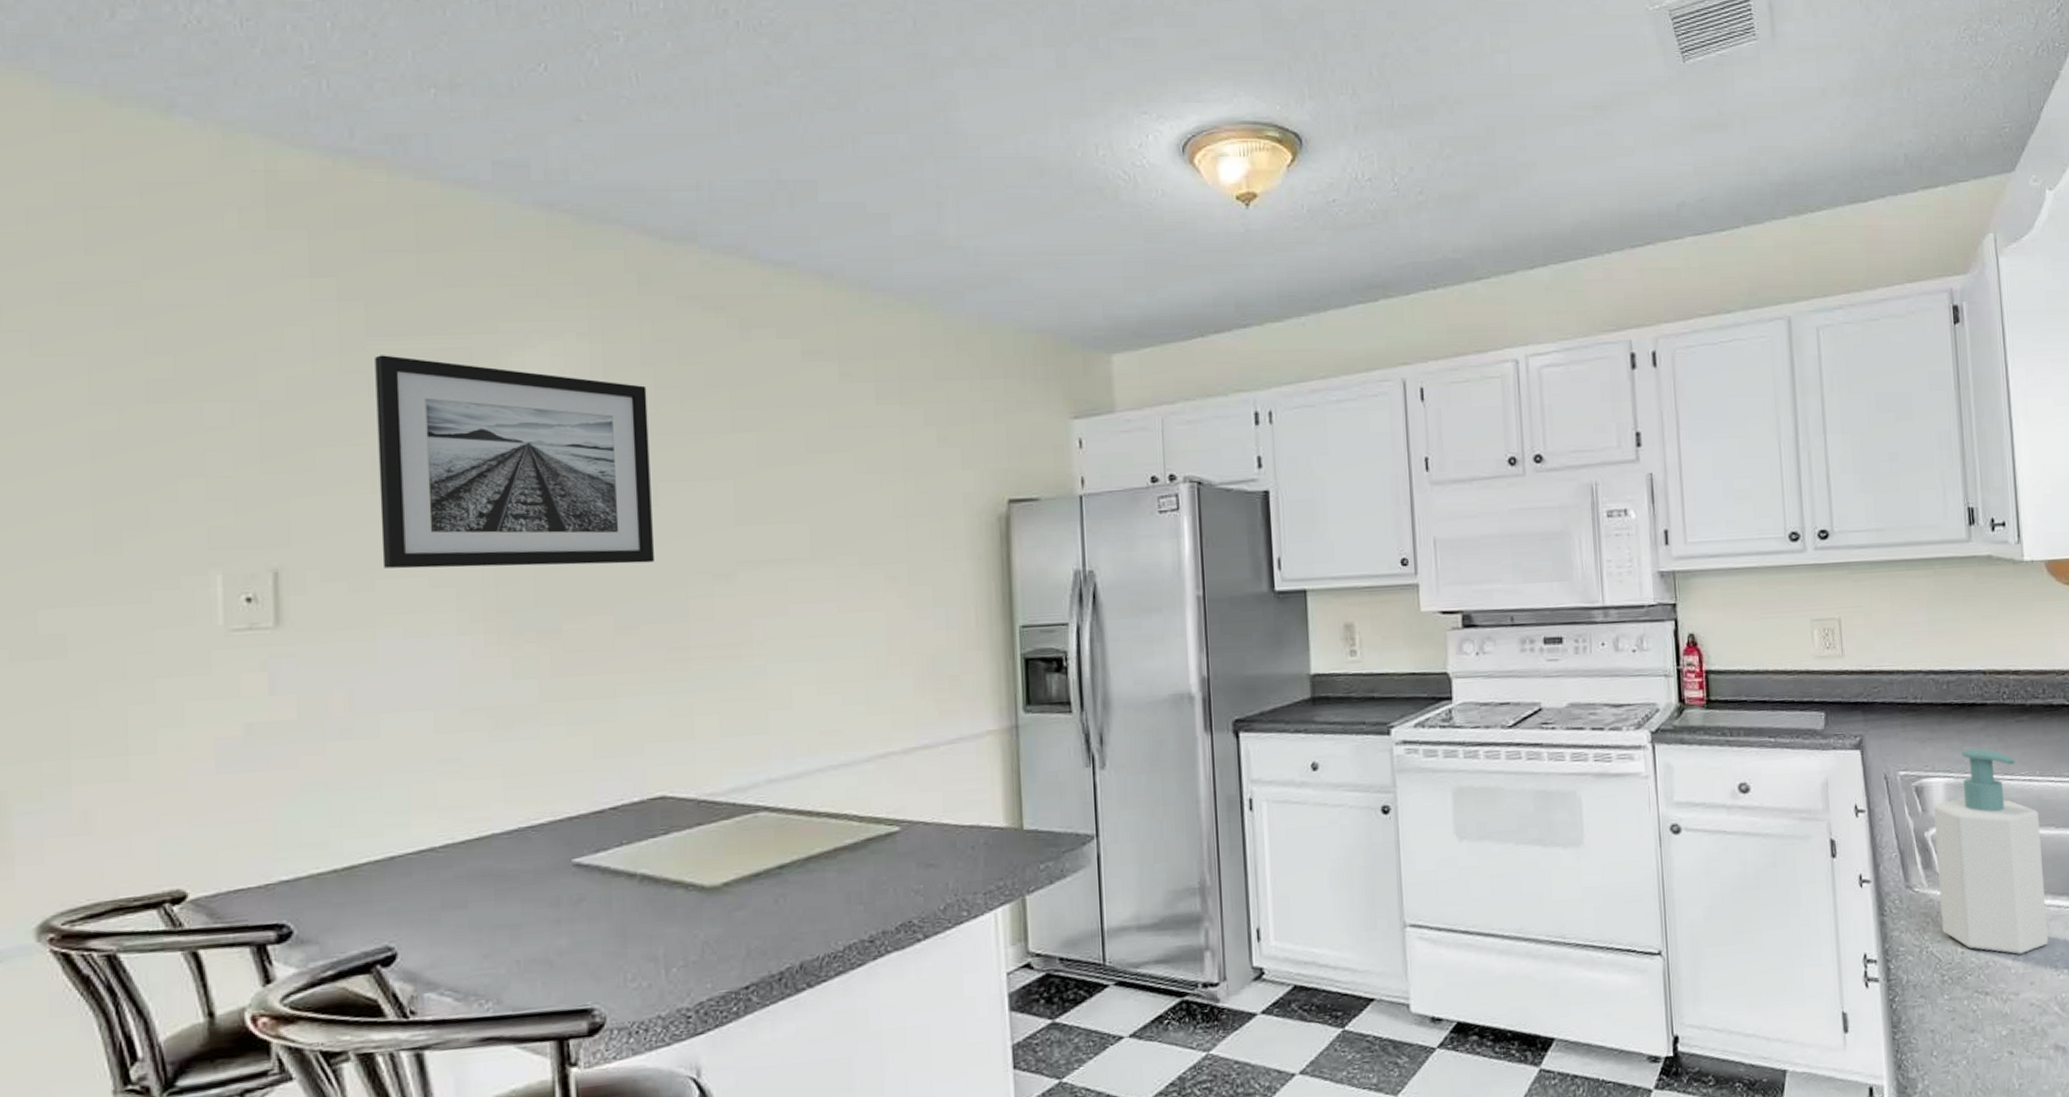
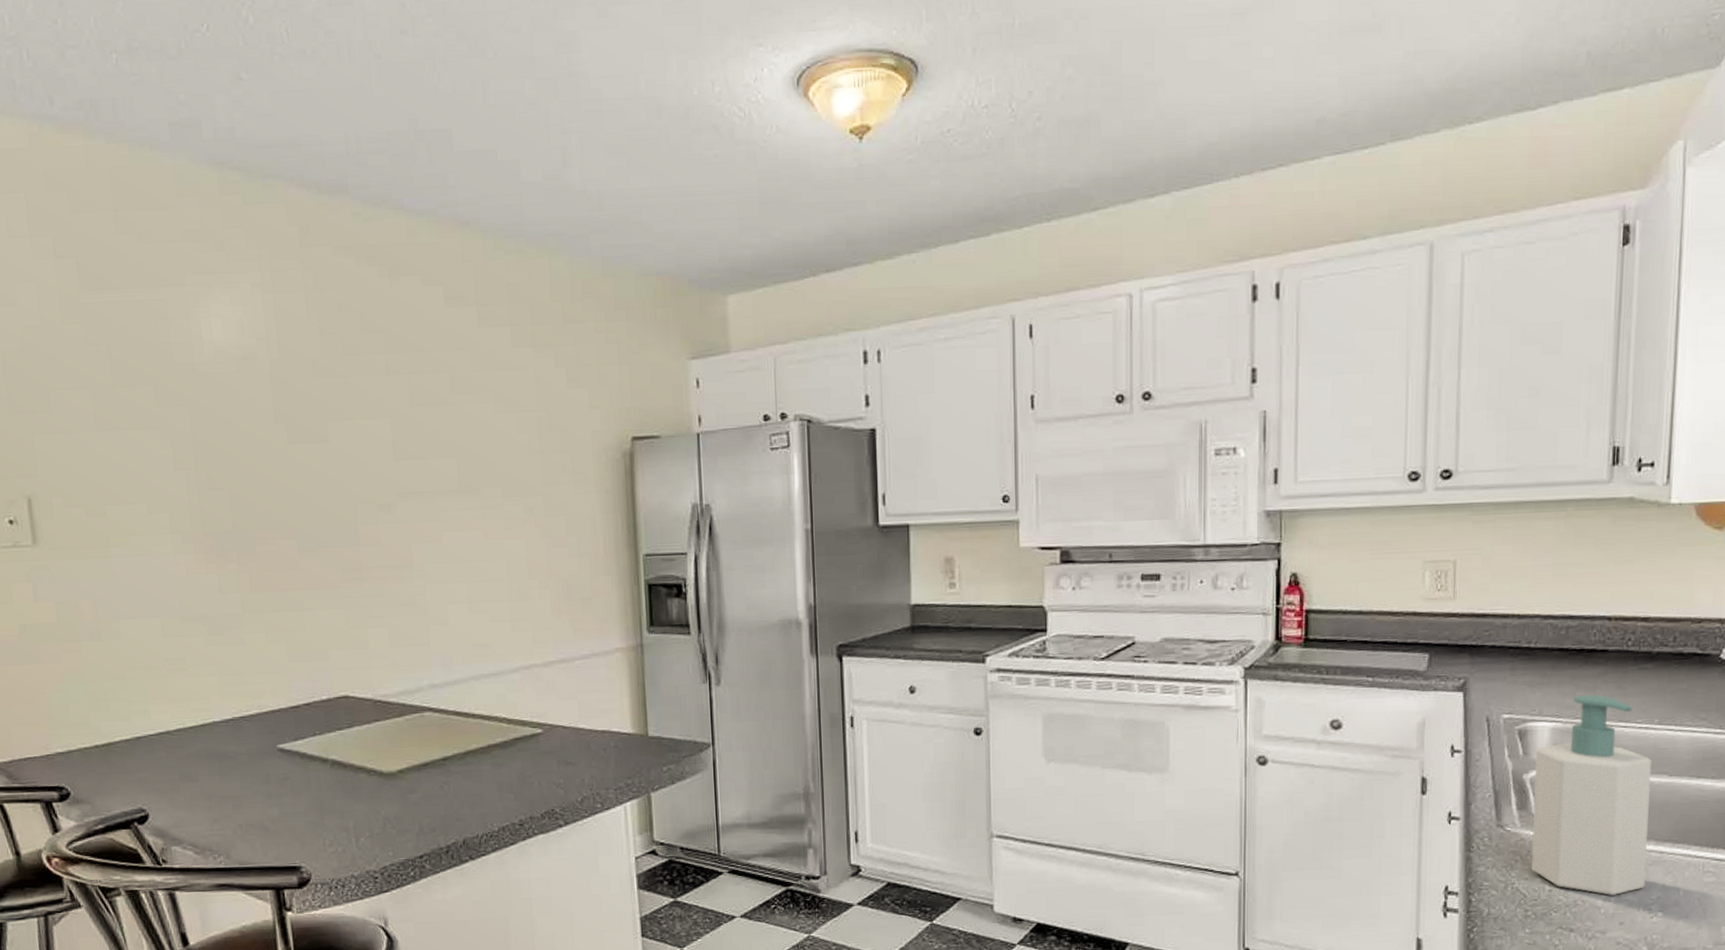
wall art: present [375,355,654,569] -> none [88,307,327,497]

